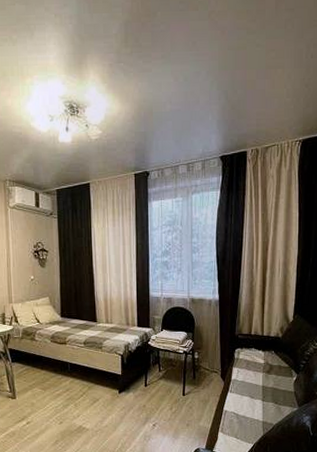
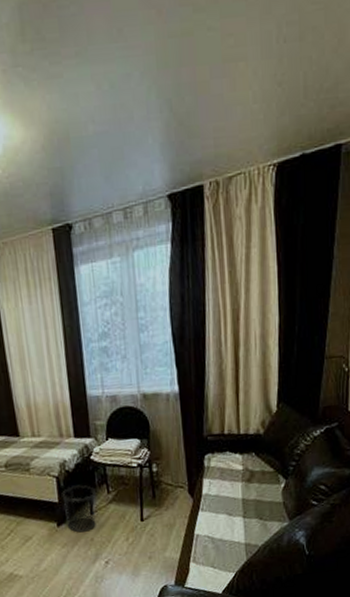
waste bin: none [124,363,150,400] -> present [62,485,96,533]

